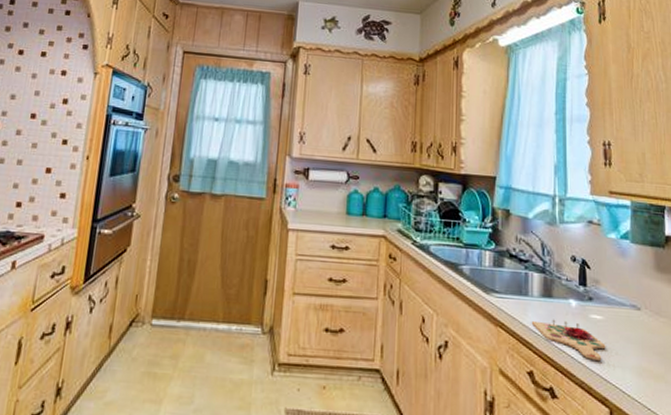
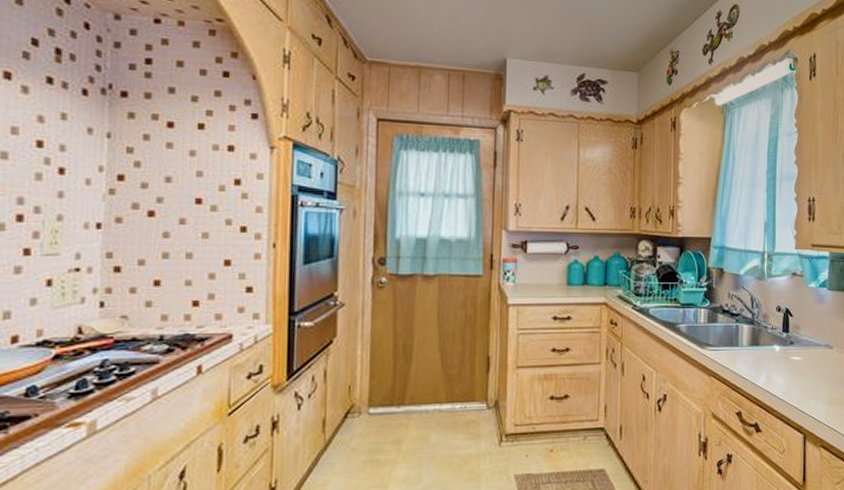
cutting board: present [531,319,606,360] -> none [740,364,803,396]

